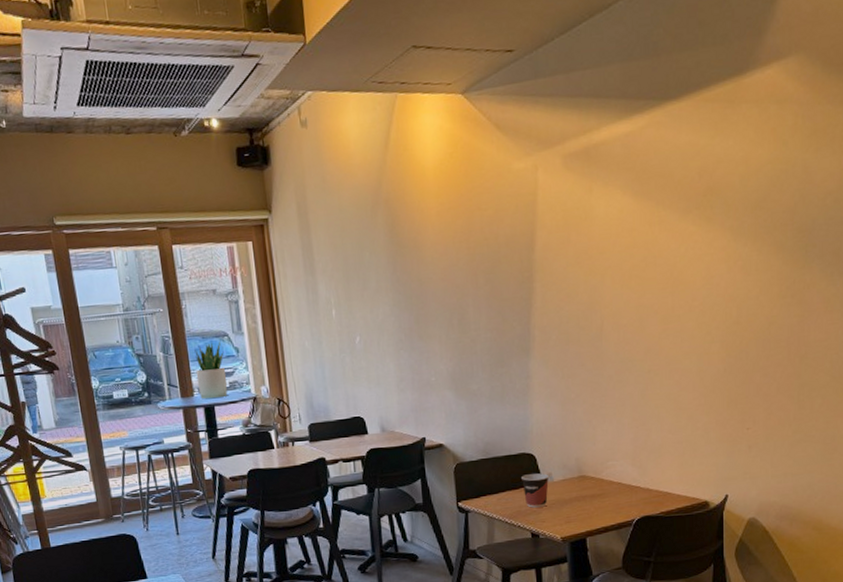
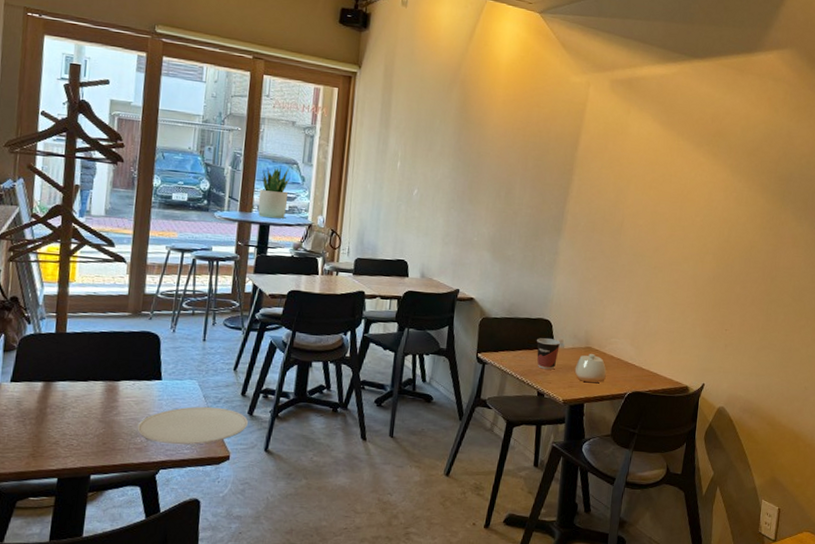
sugar bowl: none [569,482,607,514] -> present [574,354,607,383]

